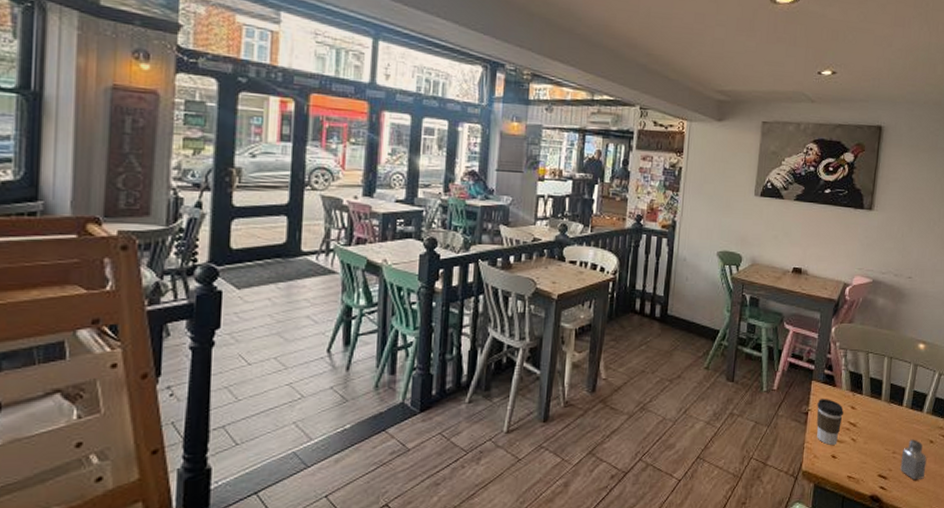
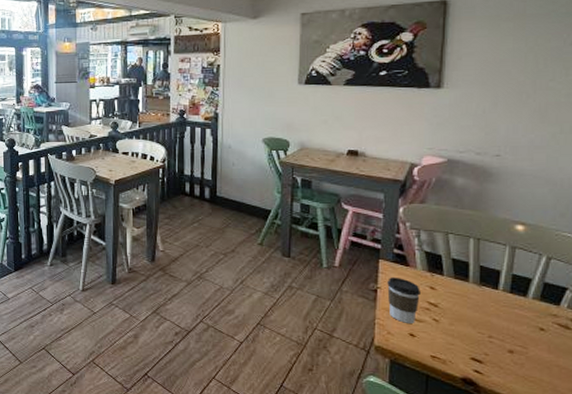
saltshaker: present [900,439,927,481] -> none [500,325,537,368]

